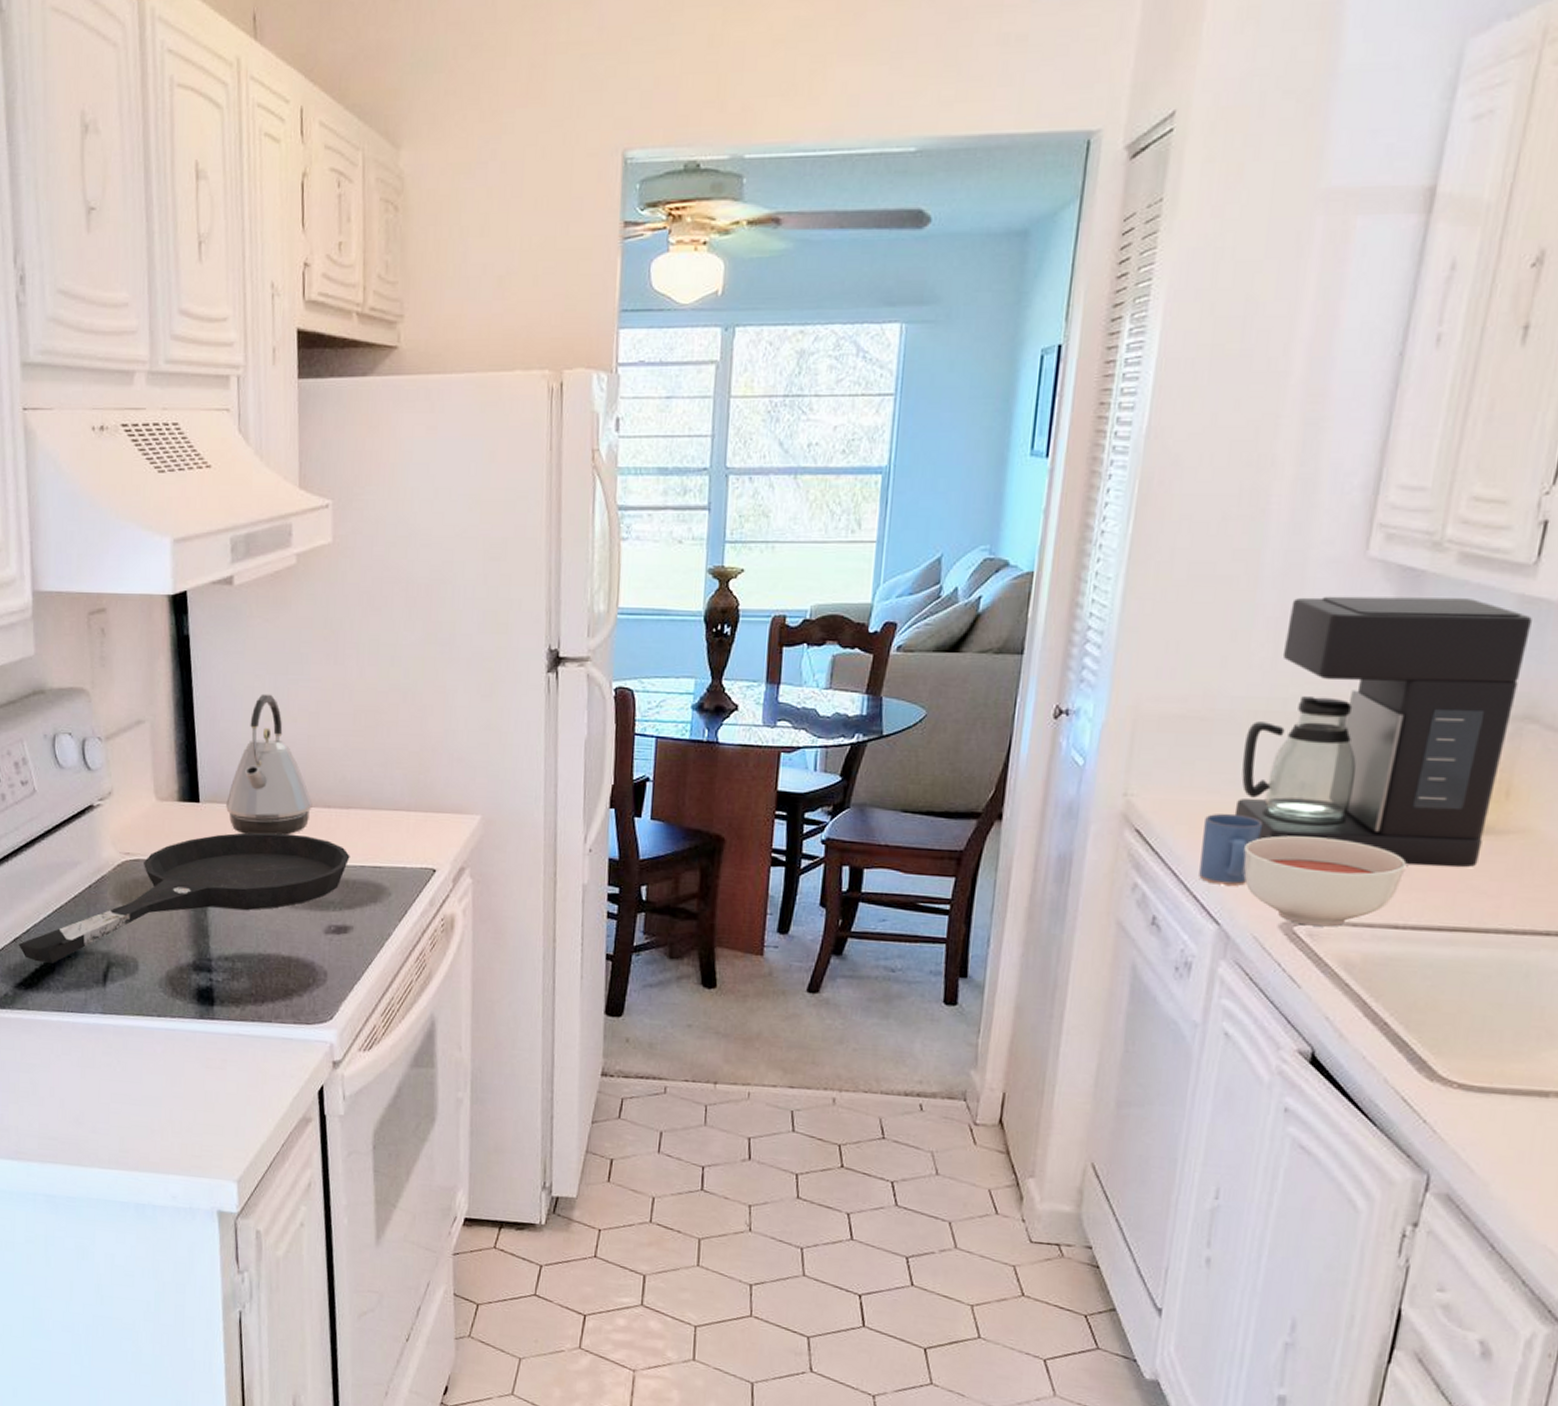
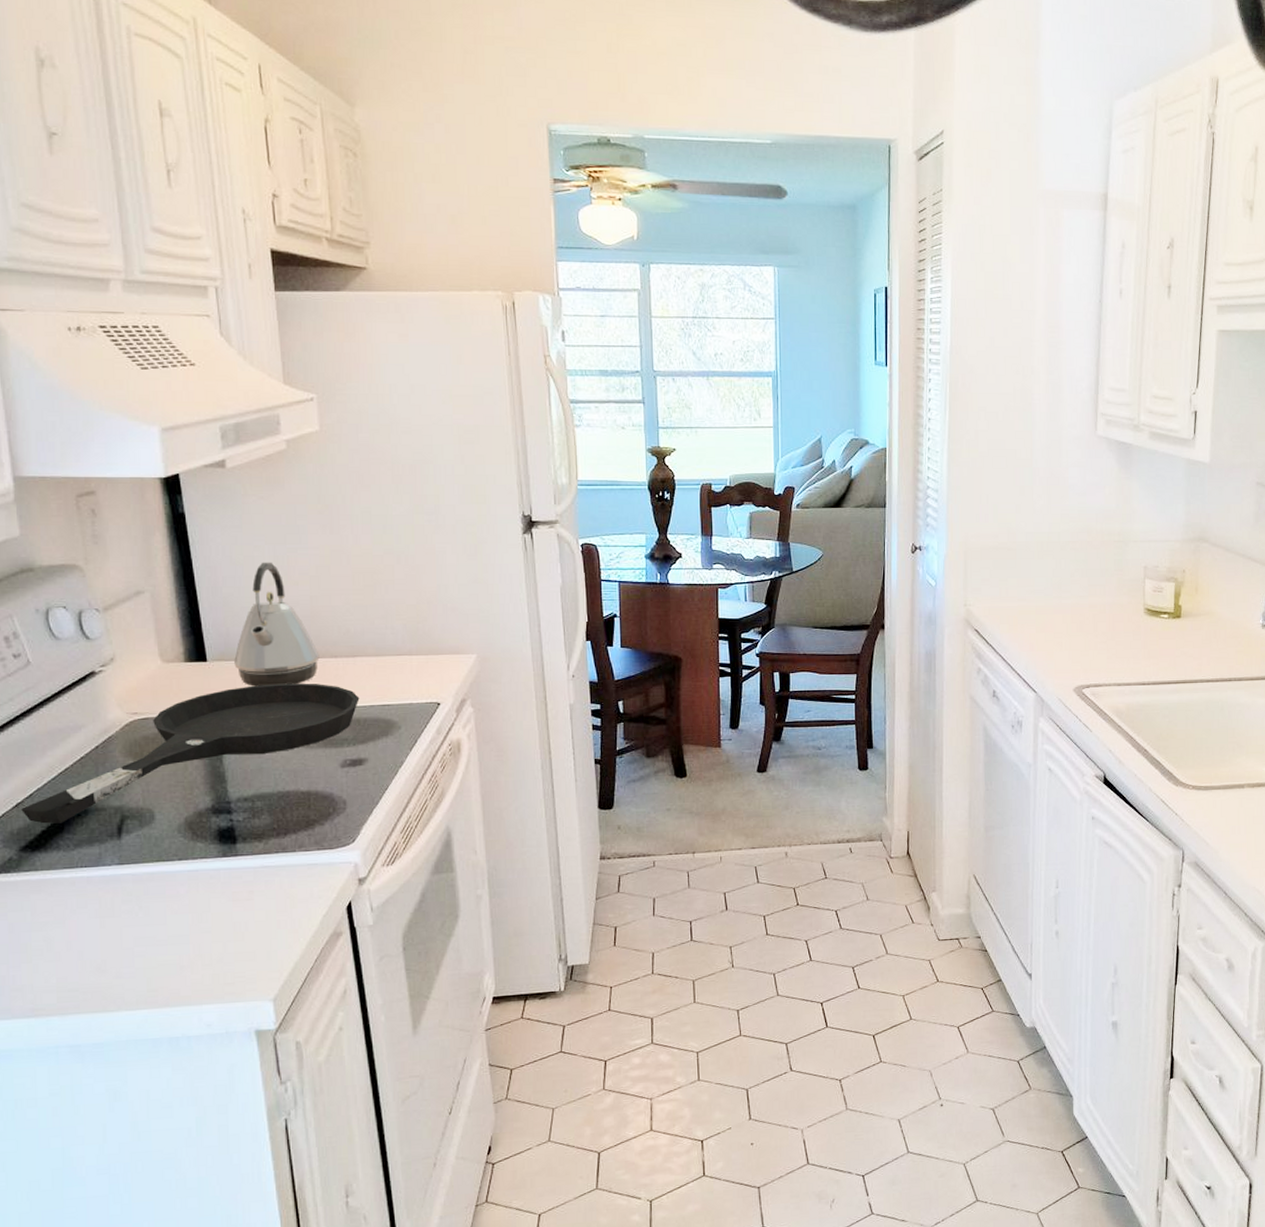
mug: present [1199,814,1263,886] -> none [1019,615,1056,664]
coffee maker: present [1234,596,1532,867] -> none [1036,462,1196,641]
bowl: present [1243,835,1407,927] -> none [1046,626,1145,688]

